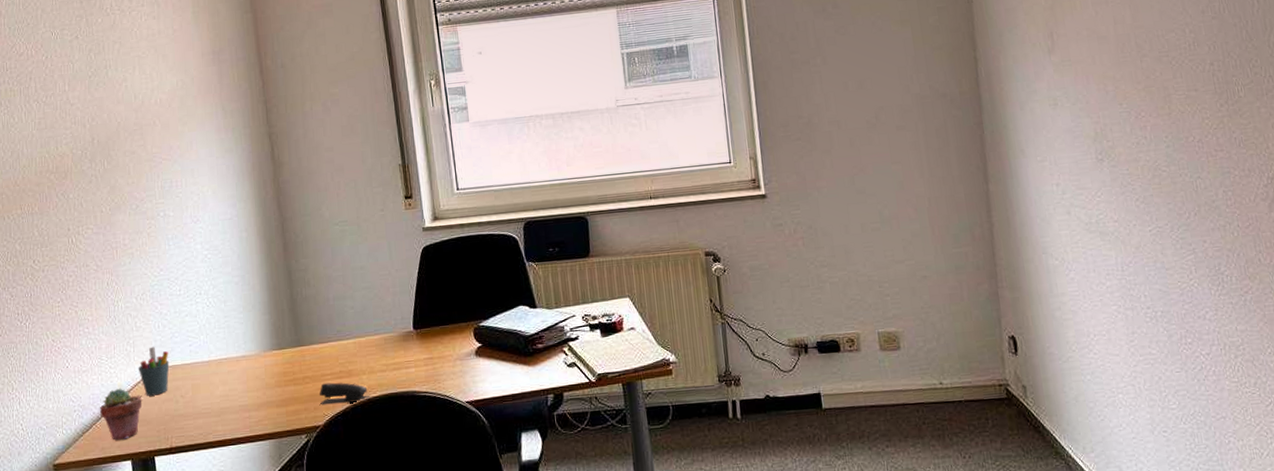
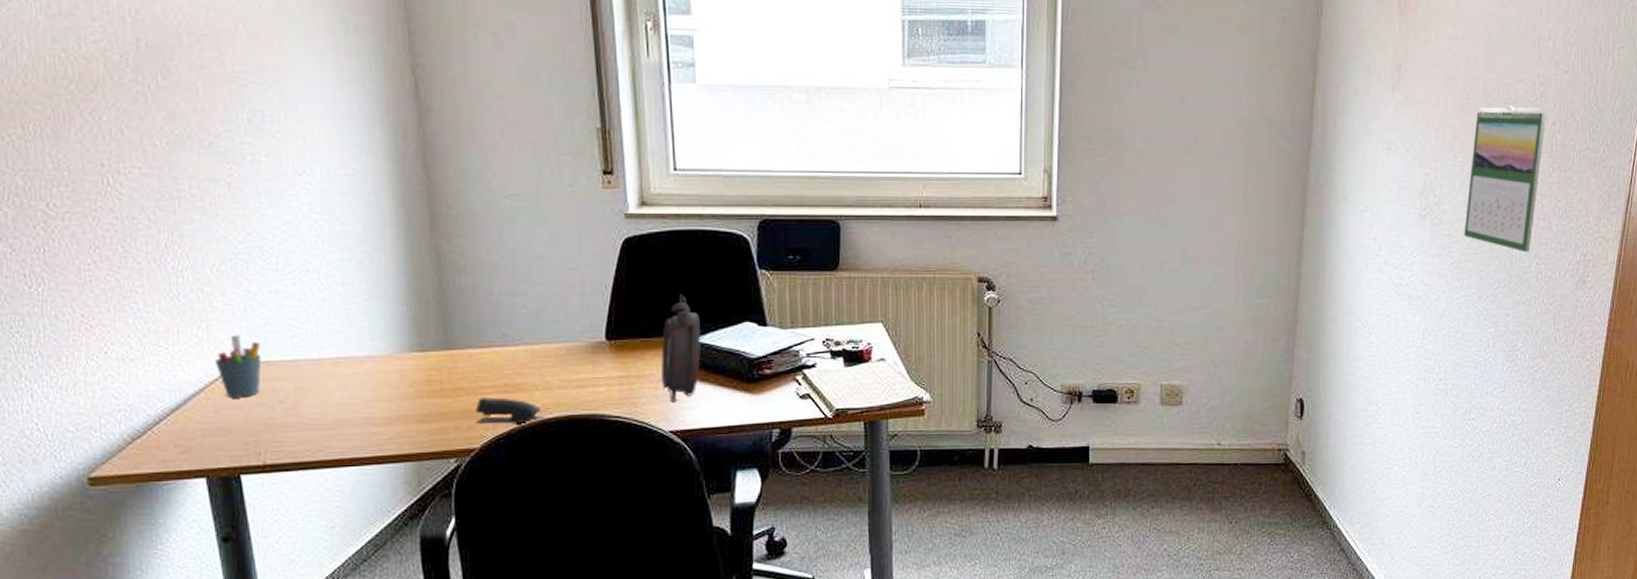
potted succulent: present [100,388,143,440] -> none [158,385,222,452]
alarm clock: none [456,287,487,378] -> present [661,294,701,404]
calendar: none [1133,52,1214,183] -> present [1464,105,1547,253]

